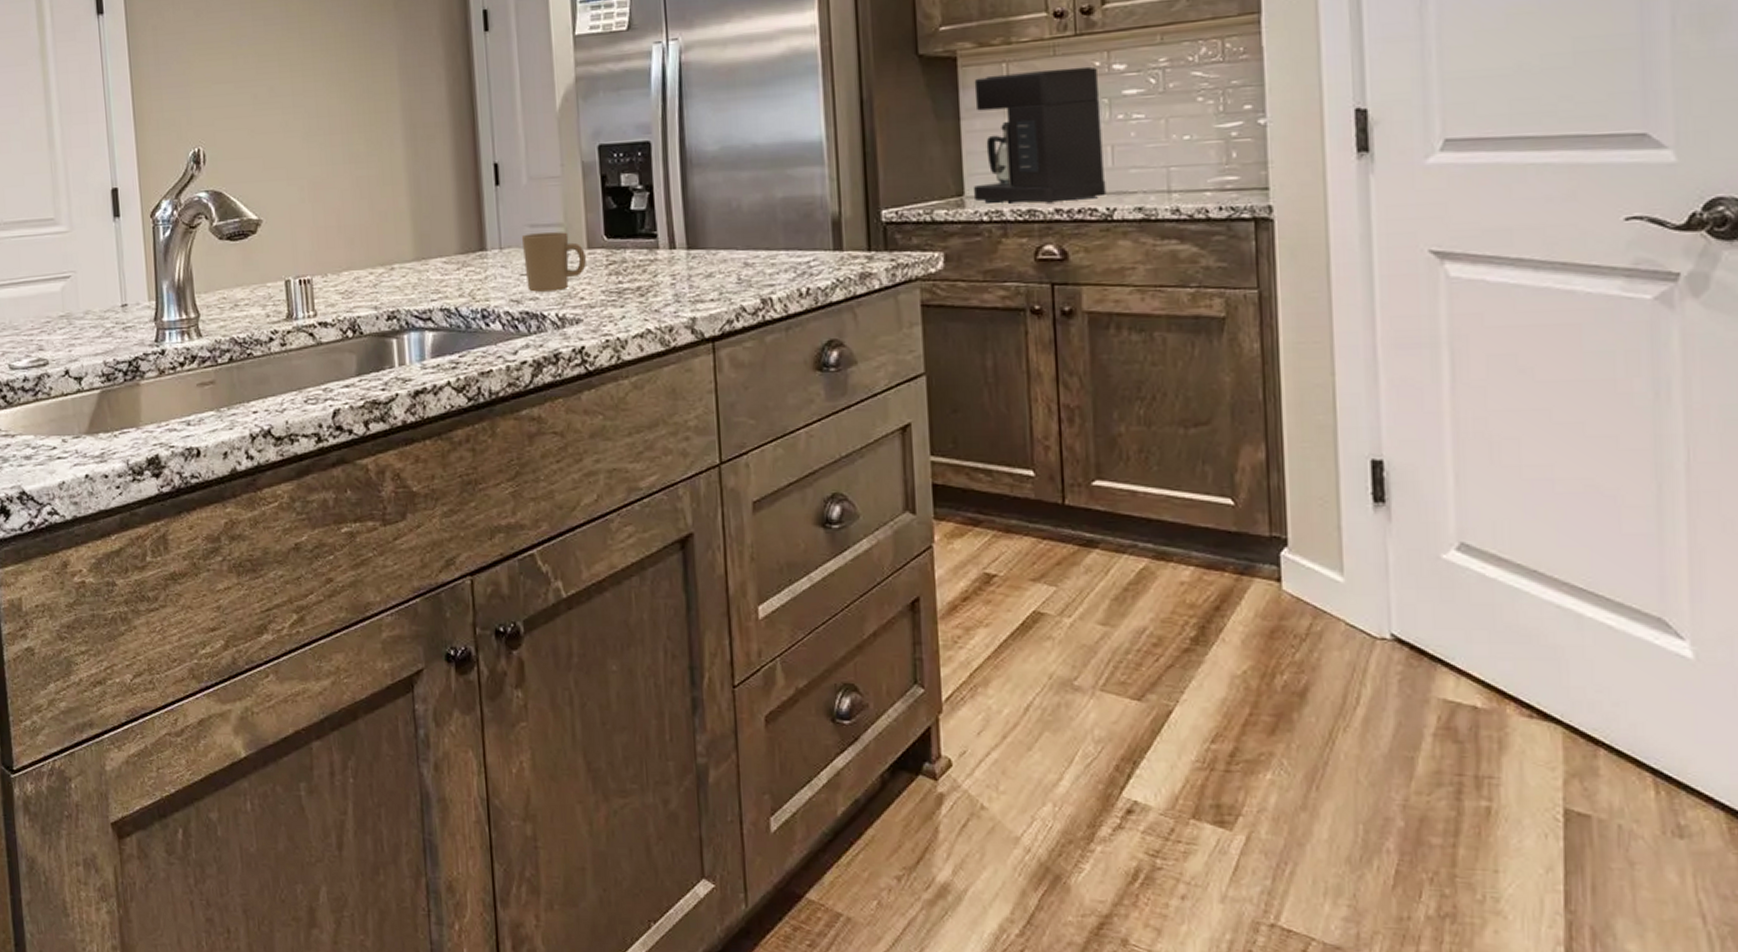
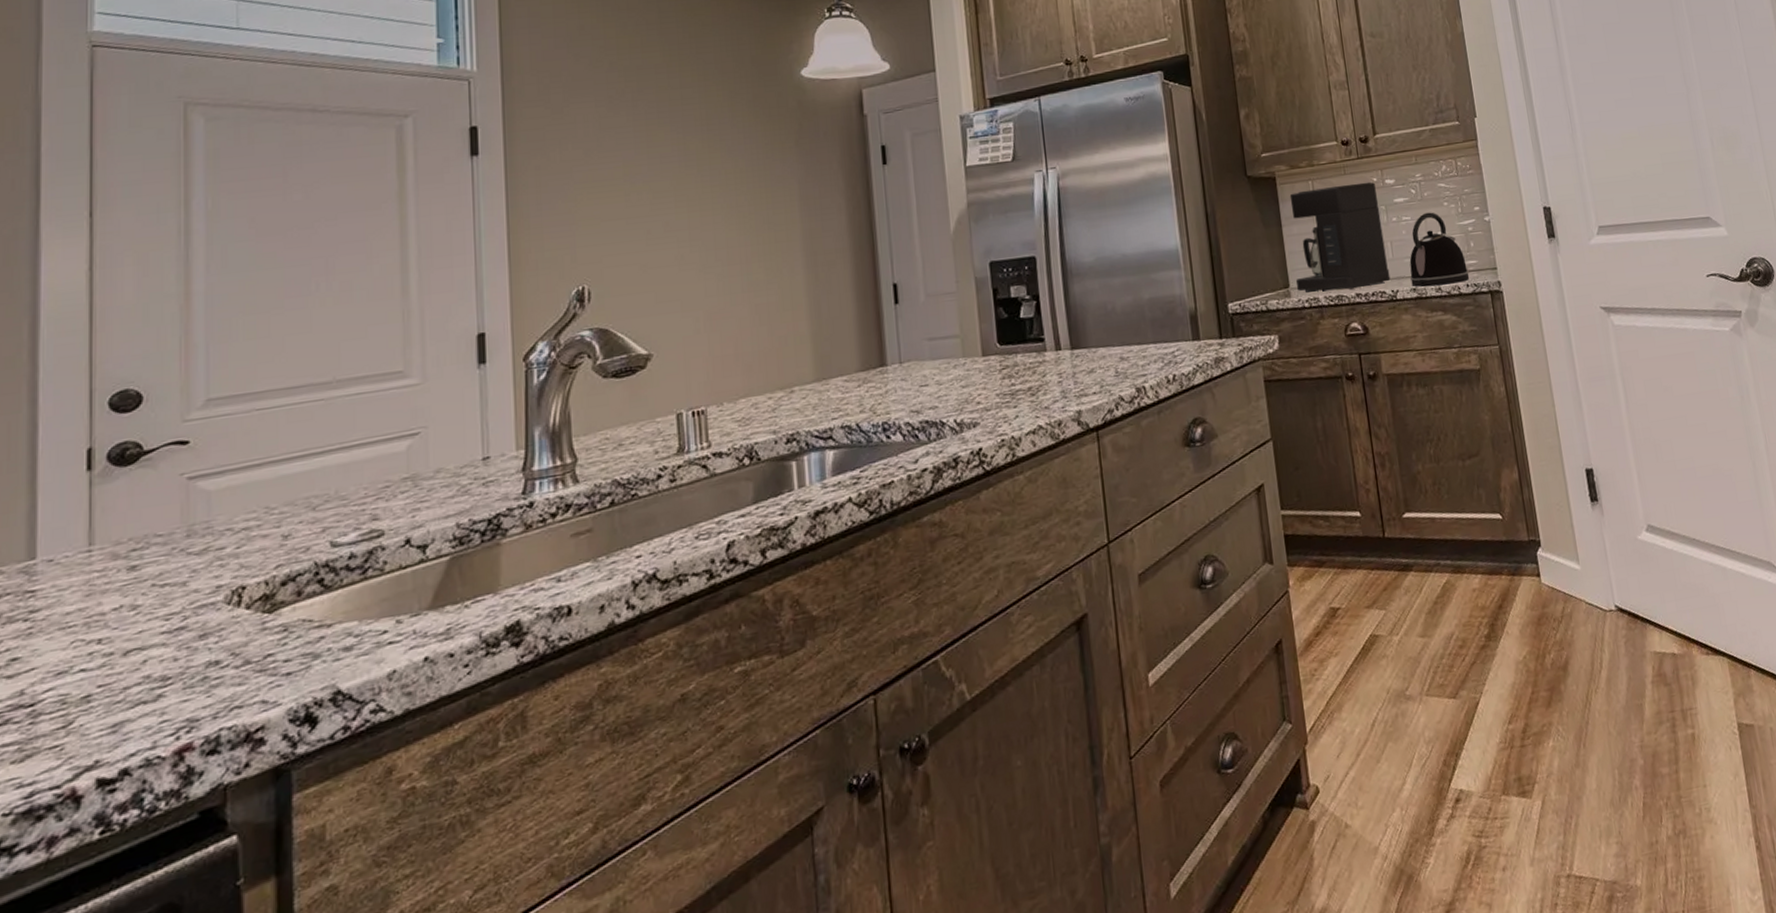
mug: present [521,232,586,292] -> none [920,342,982,402]
kettle: none [1134,109,1225,206] -> present [1409,212,1470,287]

